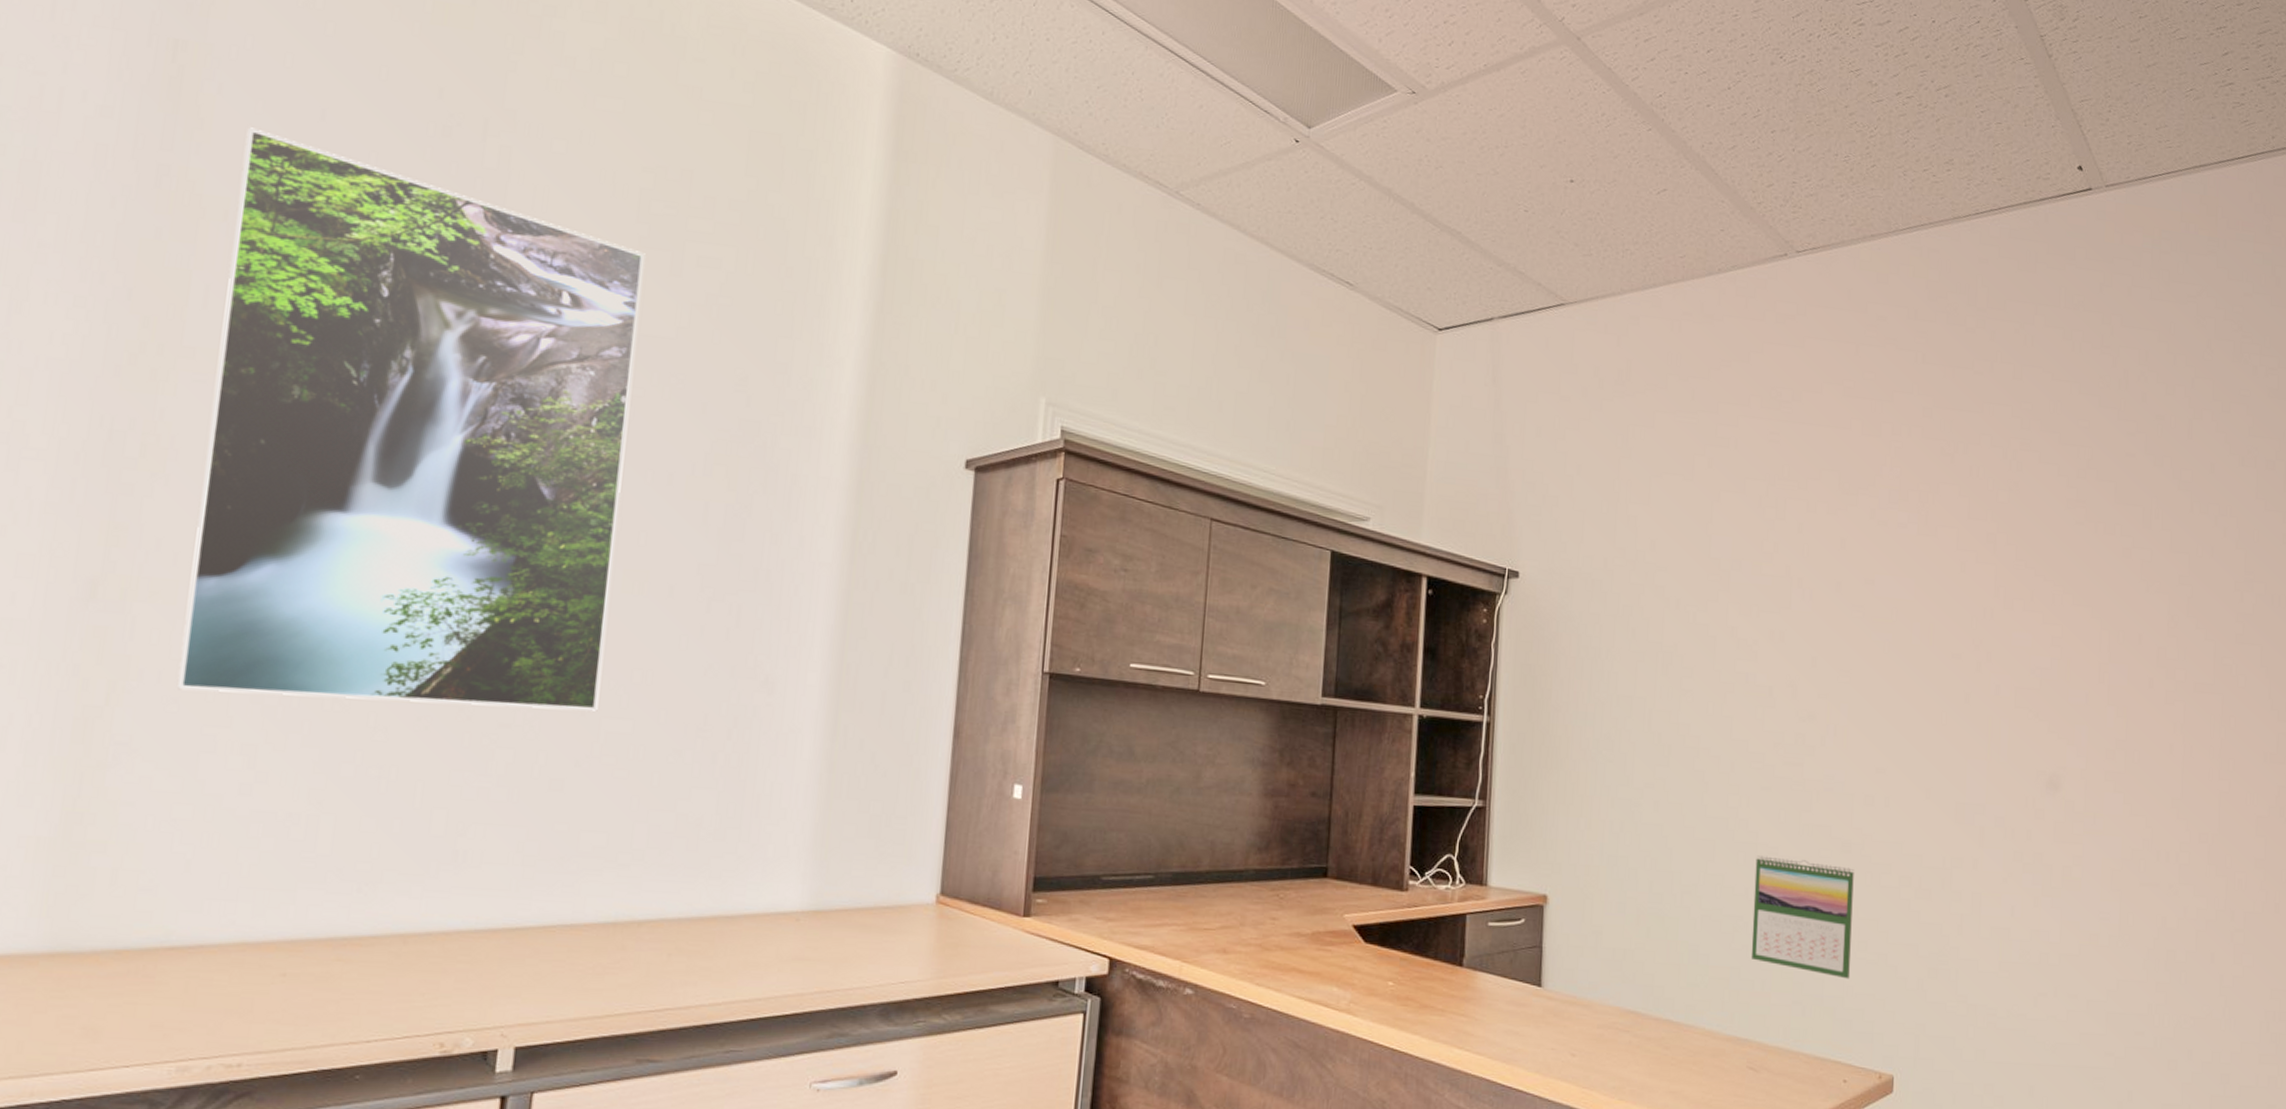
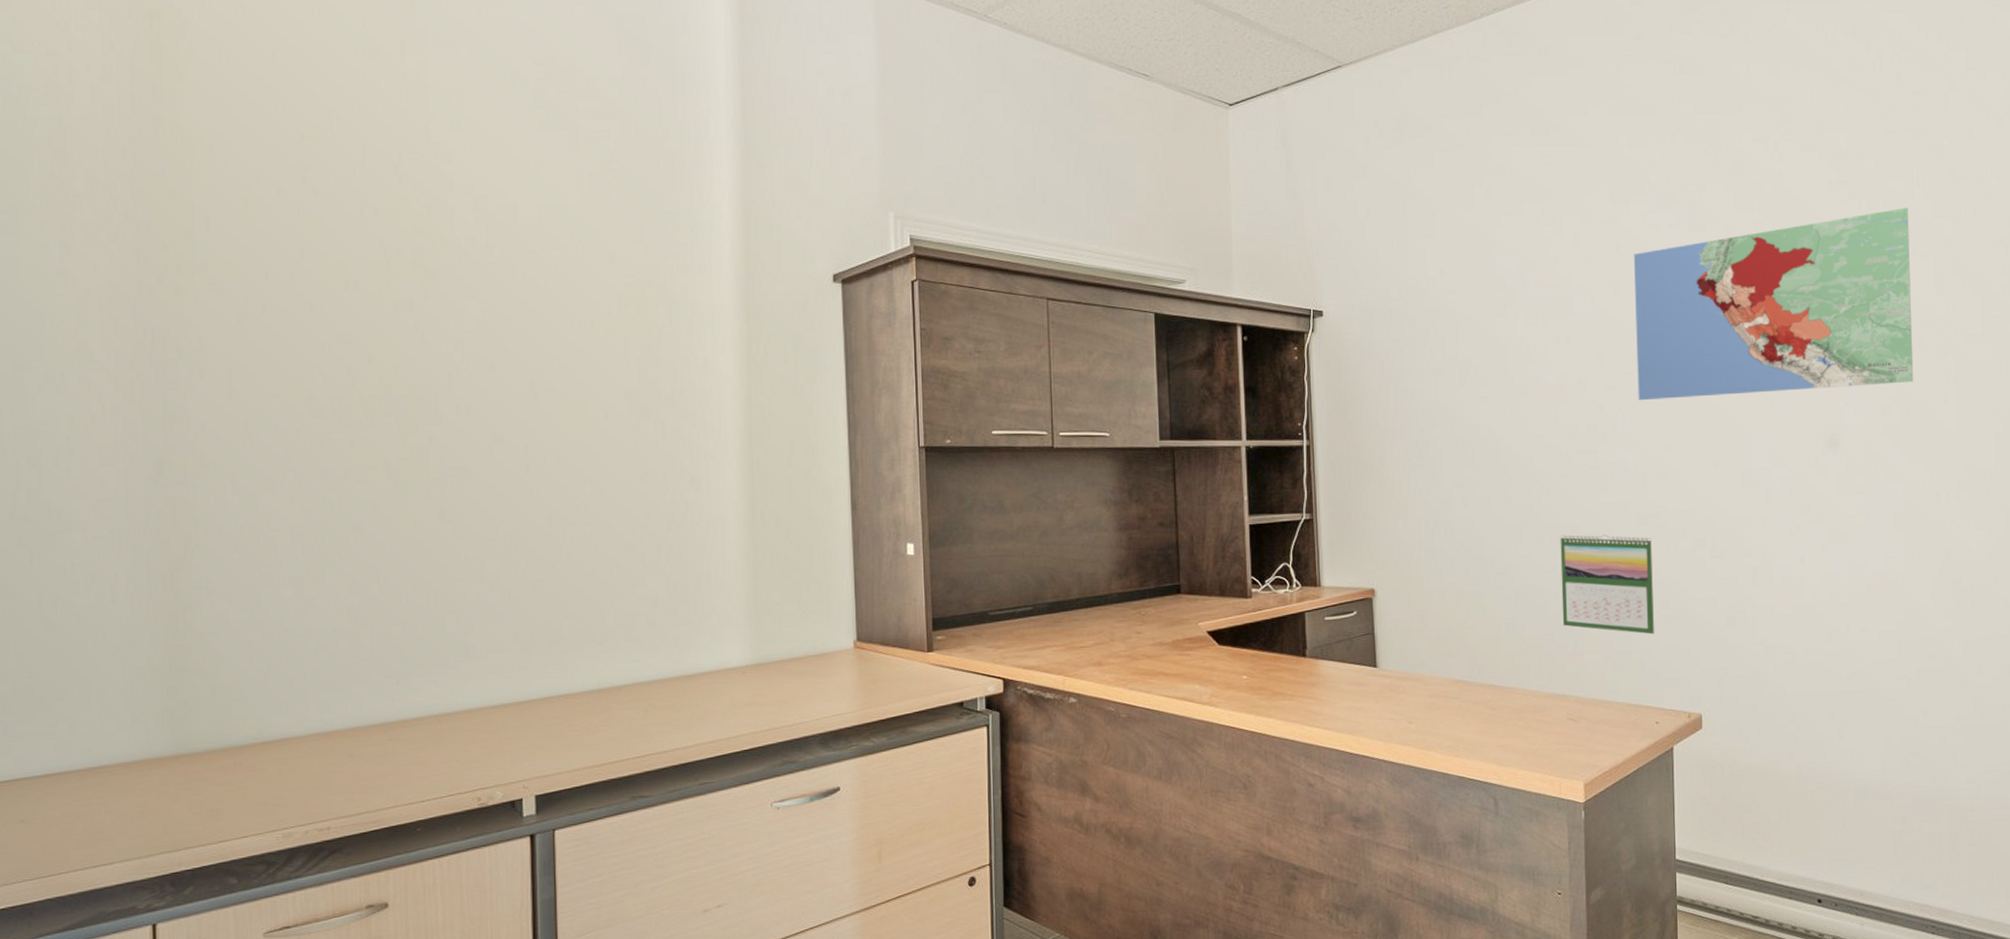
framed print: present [178,127,646,711] -> none [217,75,561,540]
map: none [1852,537,2145,728] -> present [1633,207,1914,401]

